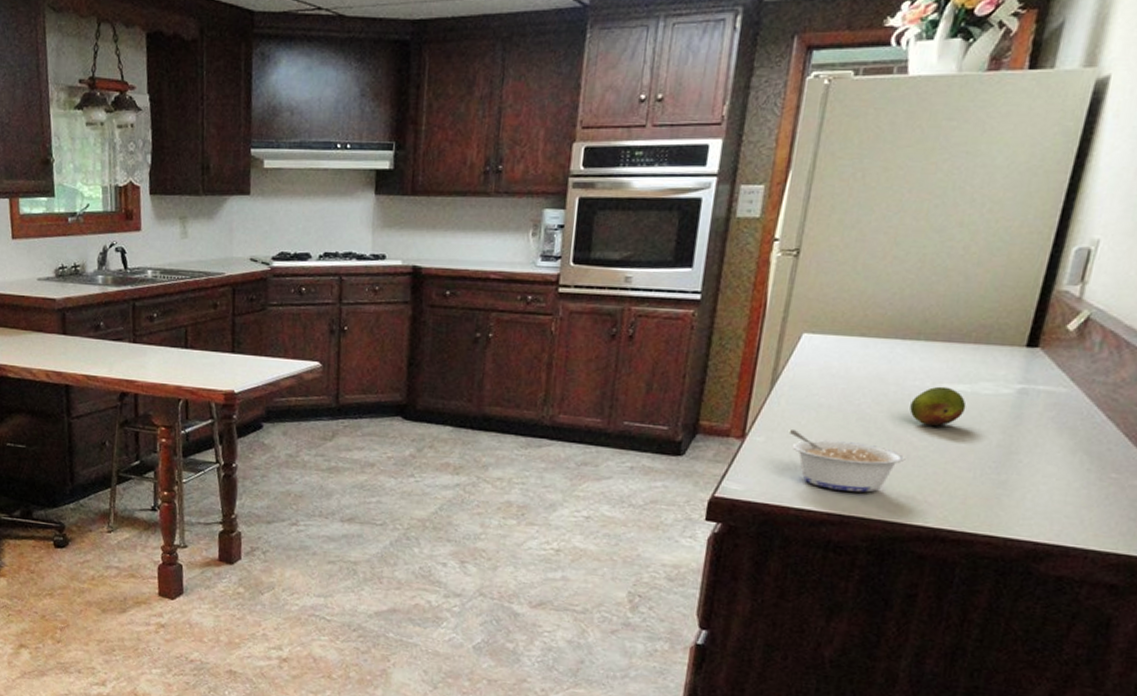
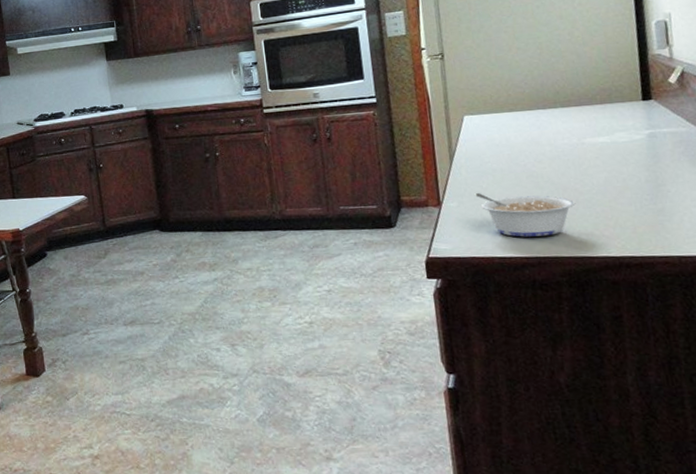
fruit: present [909,386,967,427] -> none [565,140,611,174]

